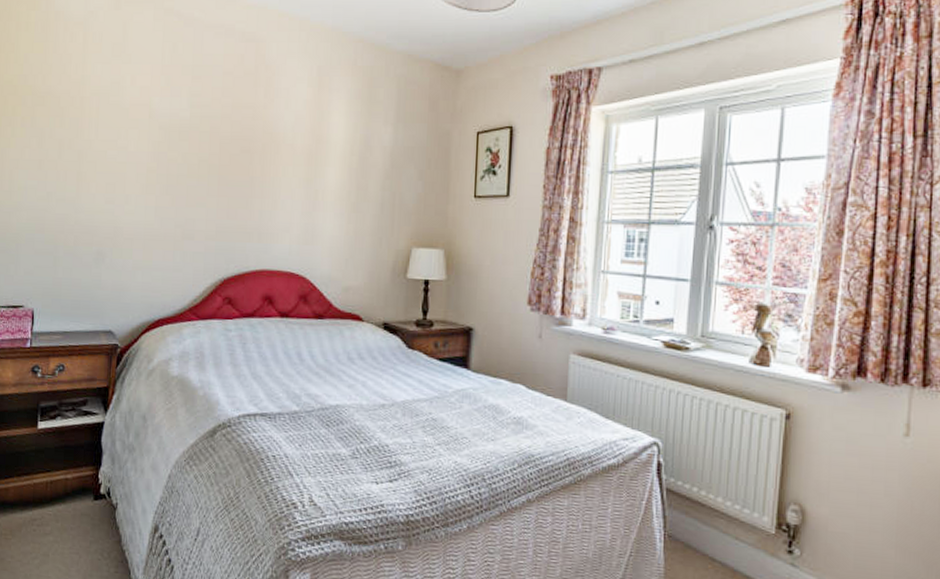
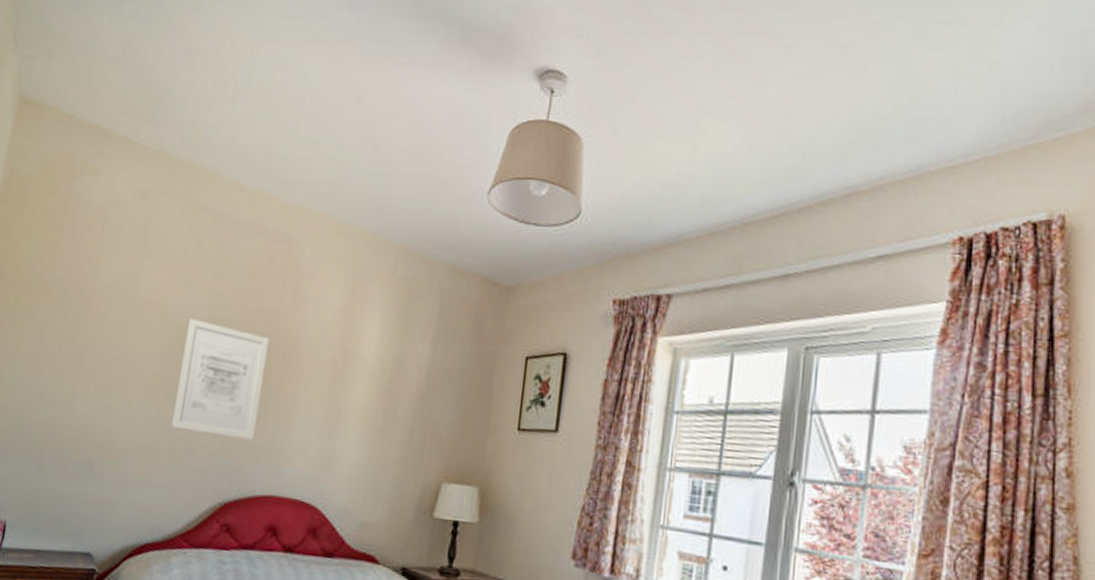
wall art: none [169,116,248,223] -> present [171,318,269,441]

